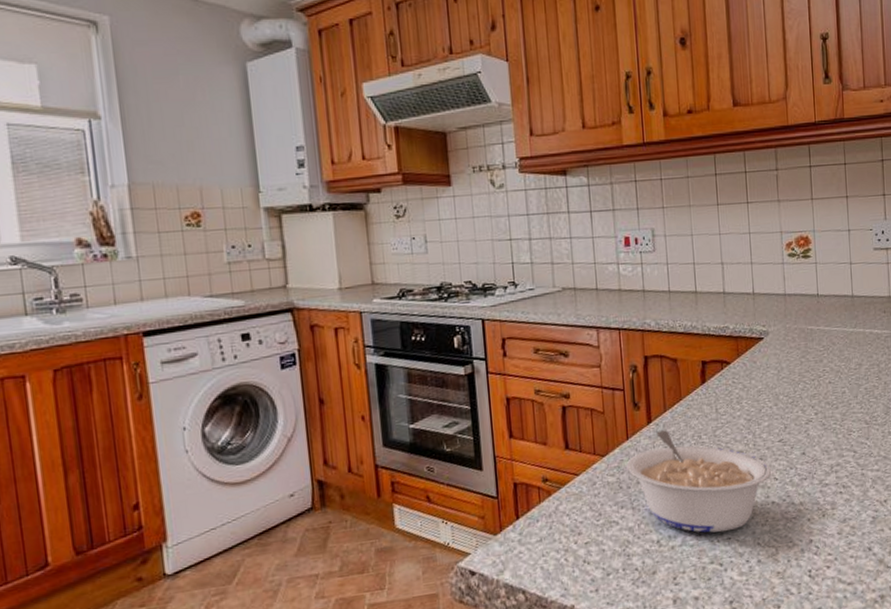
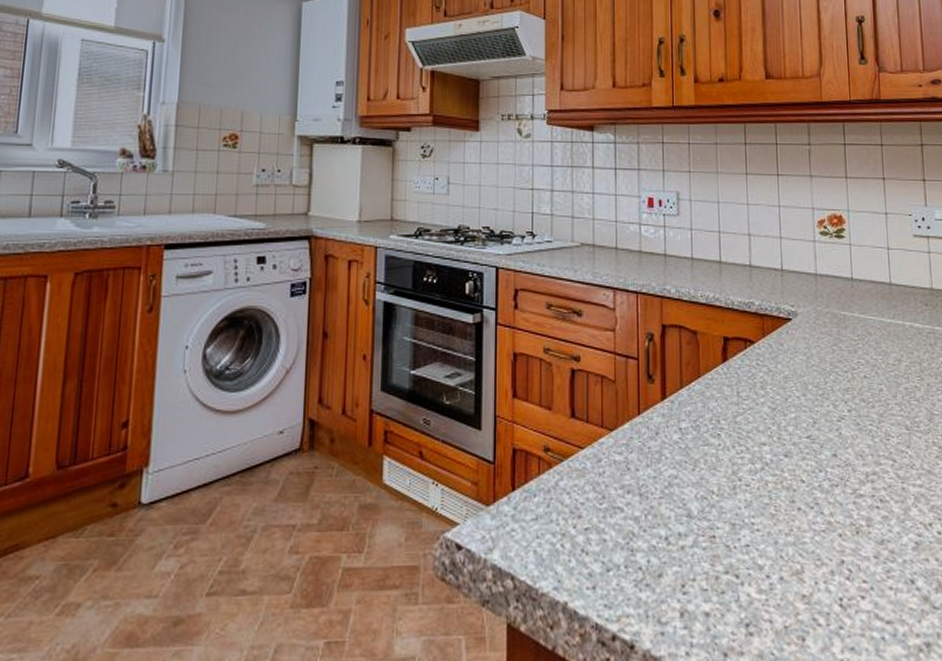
legume: present [626,430,772,533] -> none [636,409,798,537]

